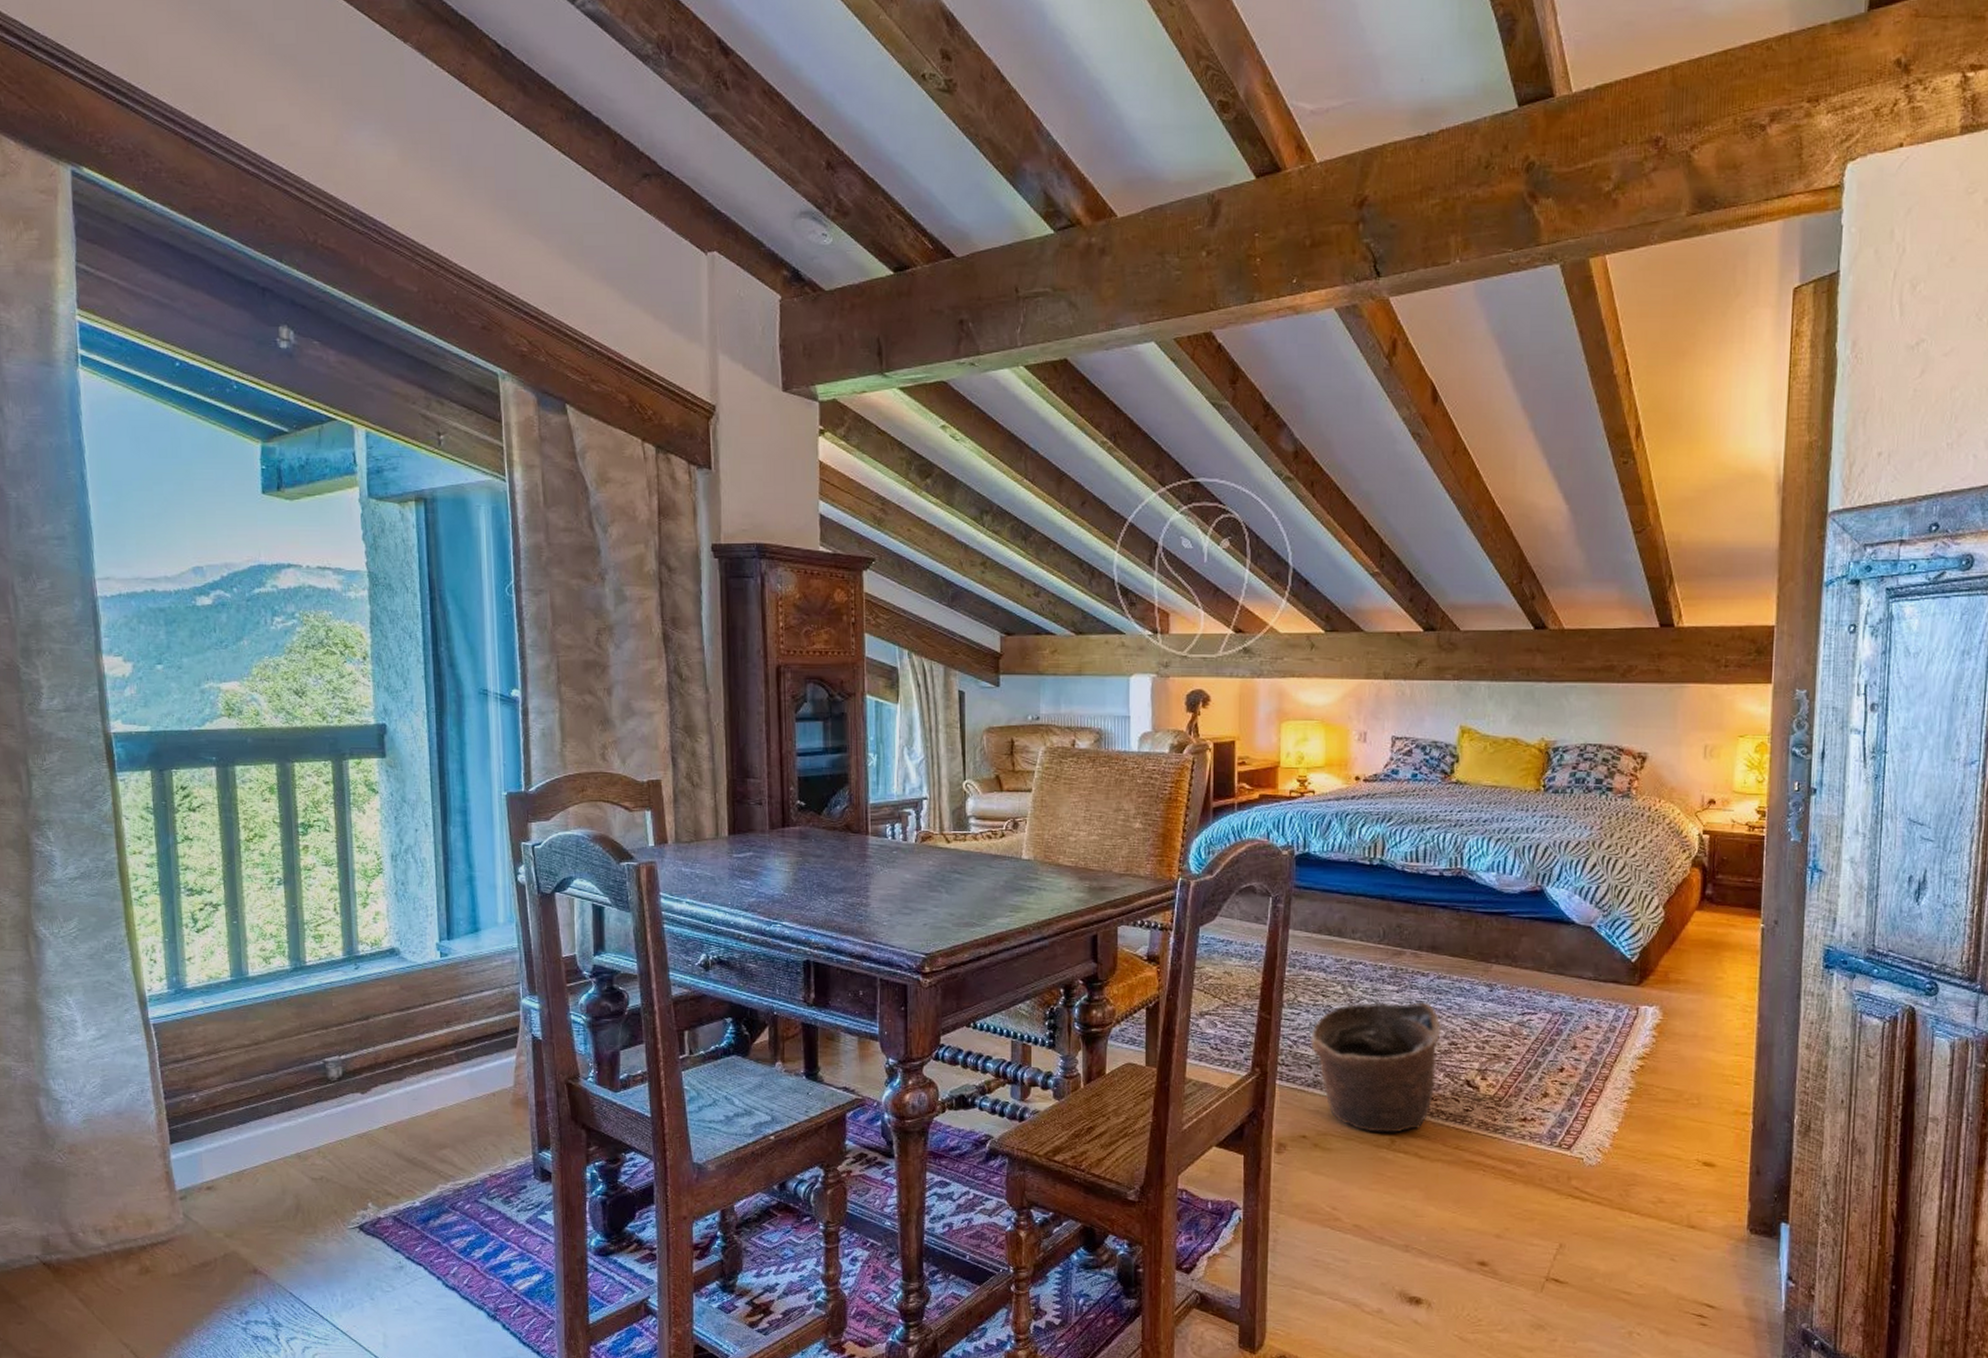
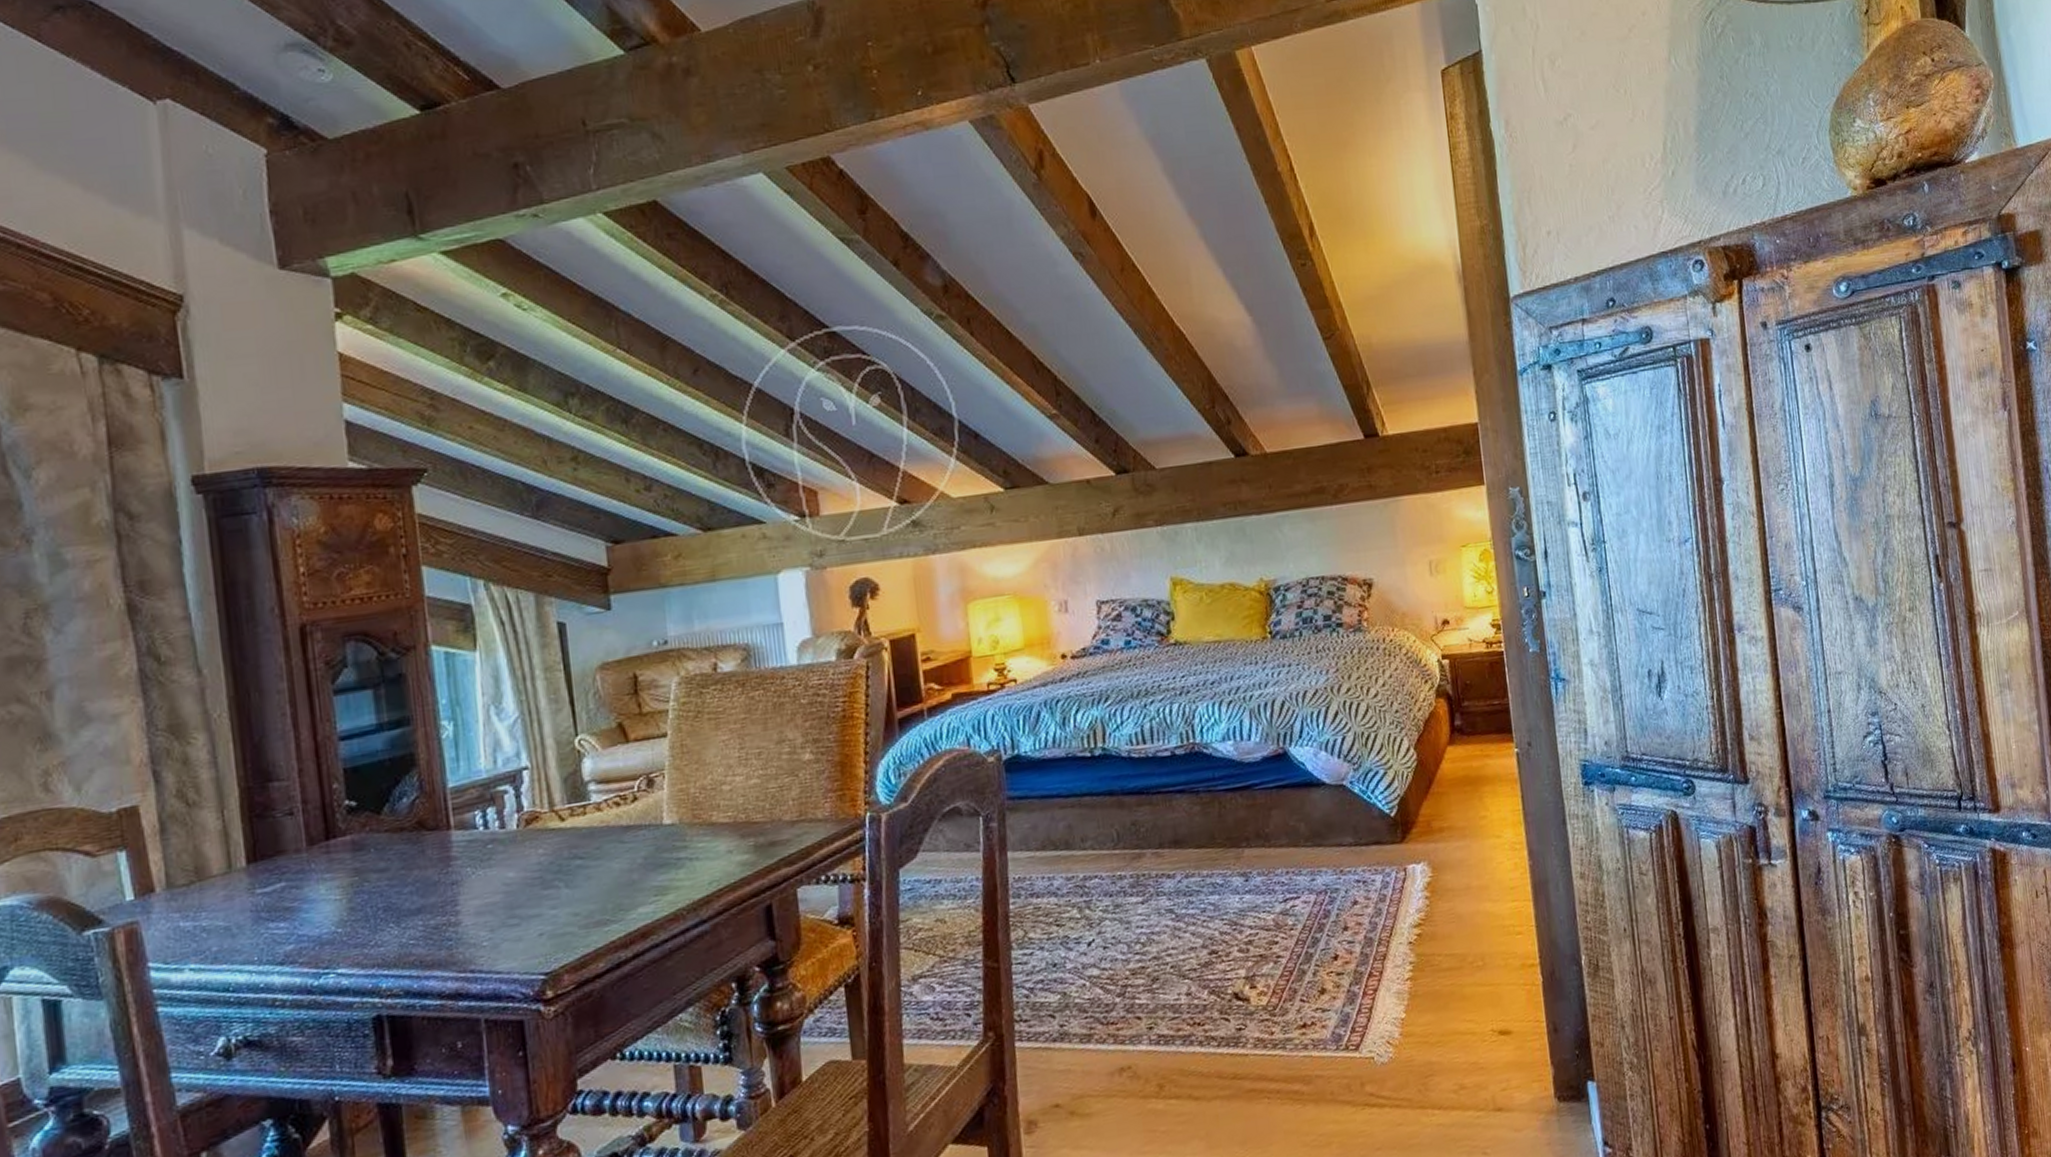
basket: present [1311,1002,1441,1133] -> none [1049,909,1200,1082]

